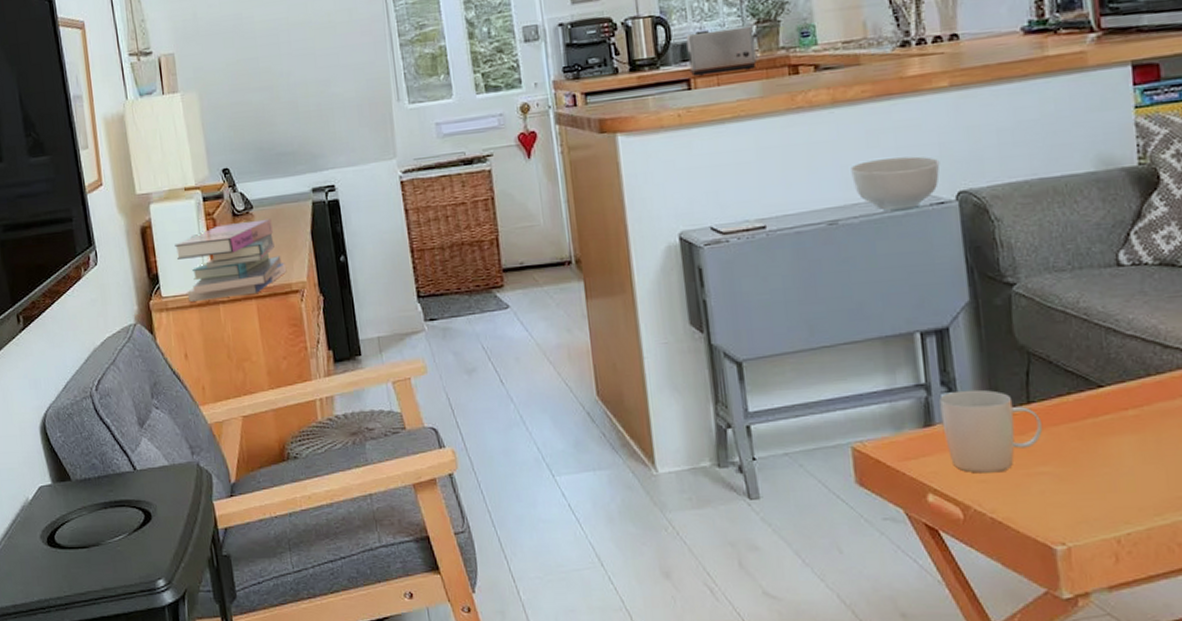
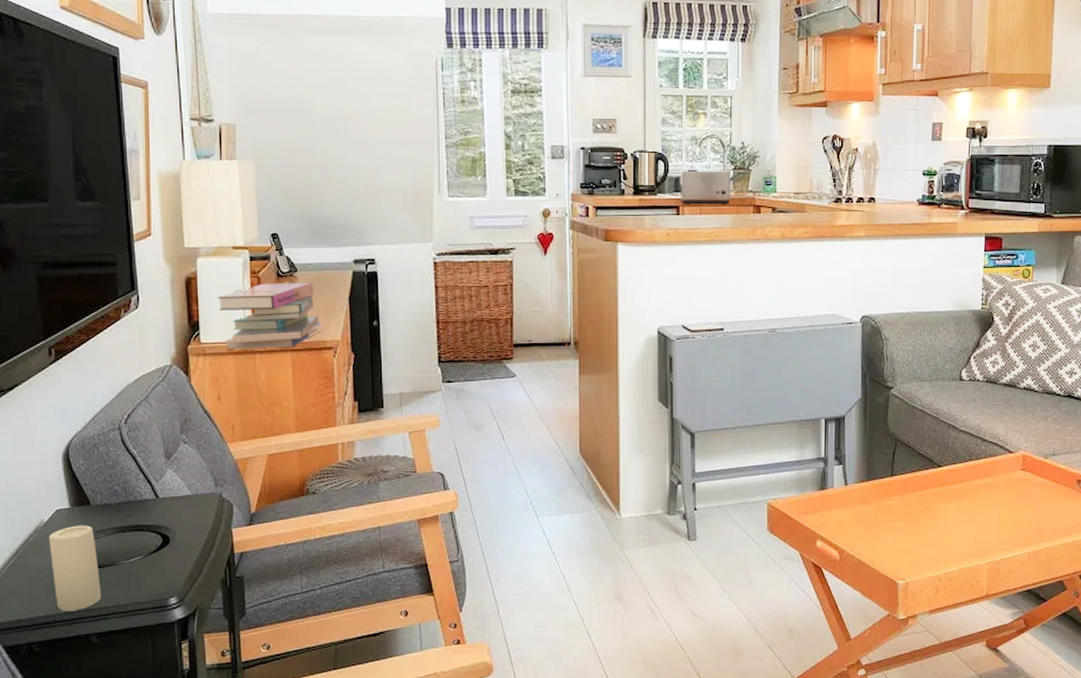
candle: none [34,502,90,596] -> present [48,525,101,611]
bowl: present [850,156,940,211] -> none [790,286,852,325]
mug: present [939,389,1043,474] -> none [832,464,900,526]

